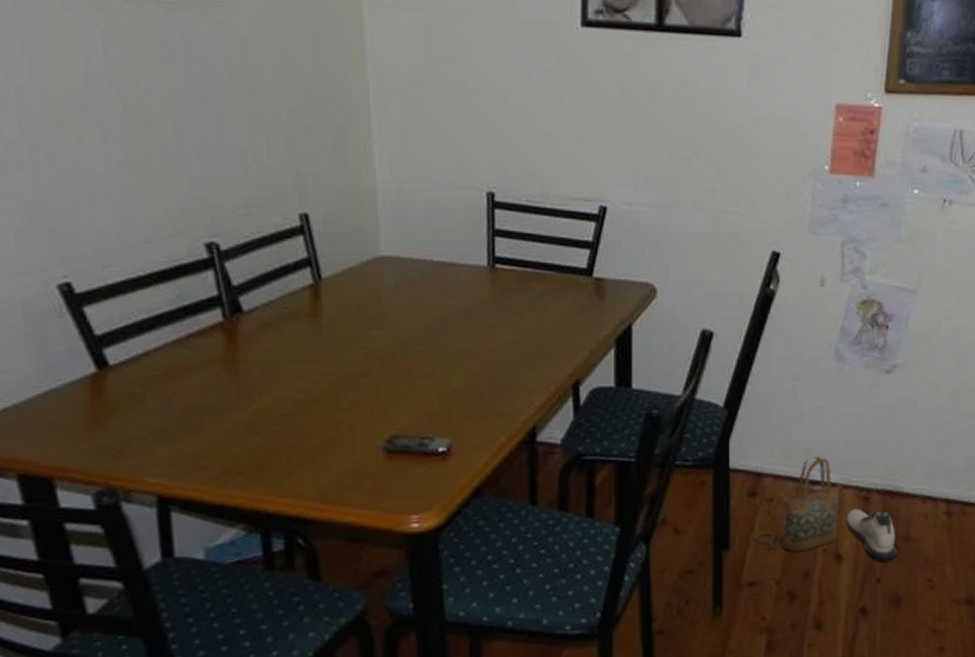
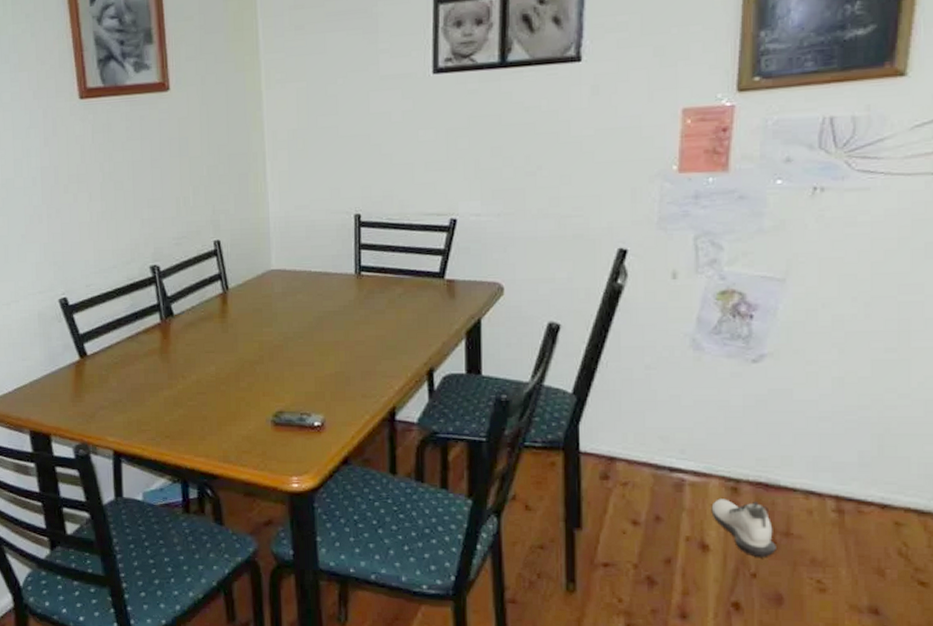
handbag: present [753,456,845,552] -> none [607,444,709,538]

